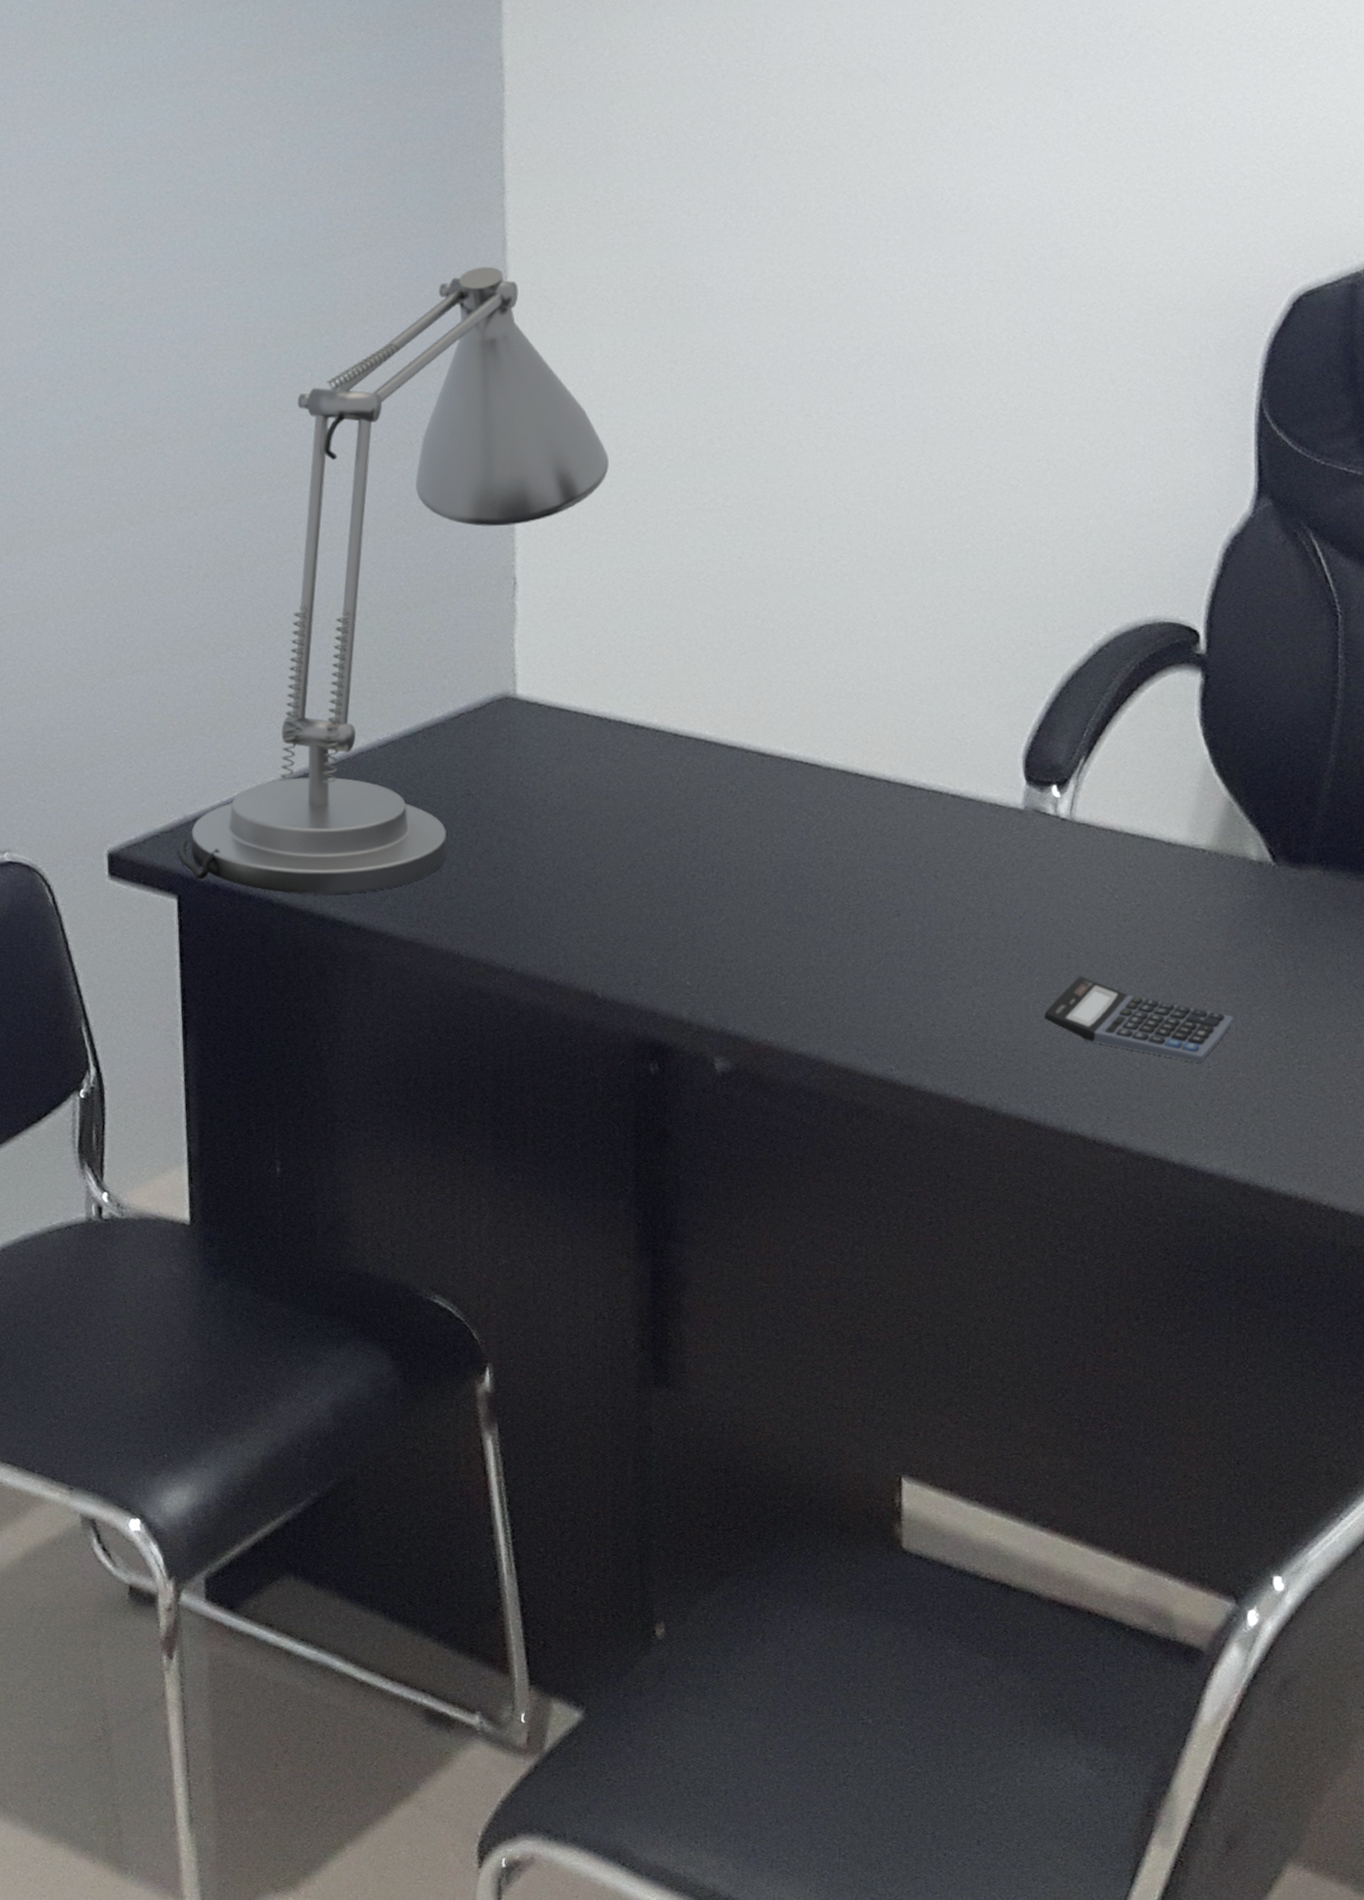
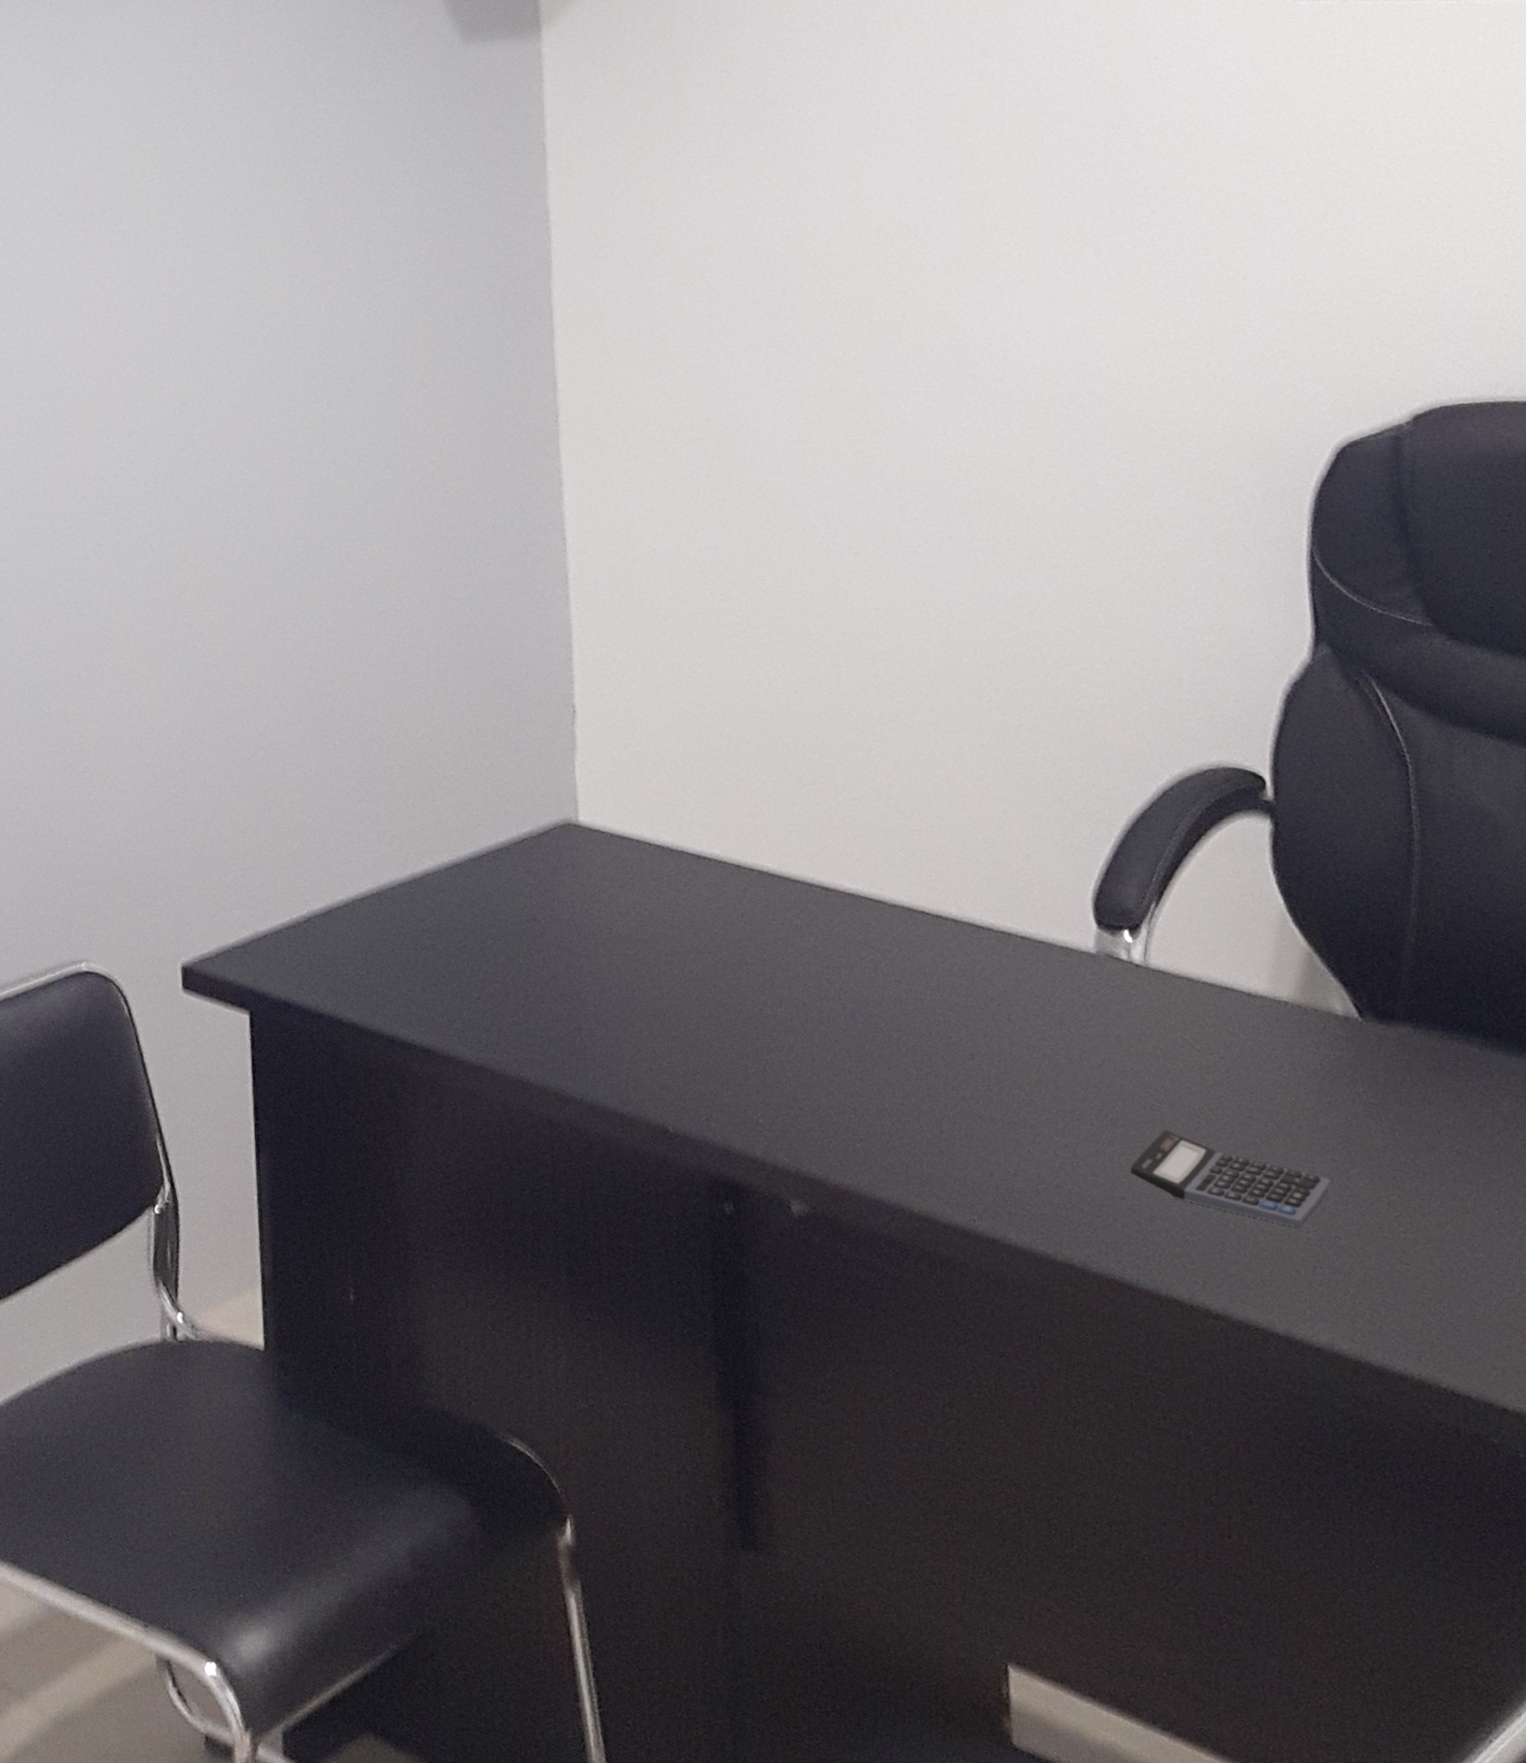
desk lamp: present [179,266,609,894] -> none [250,406,663,1015]

